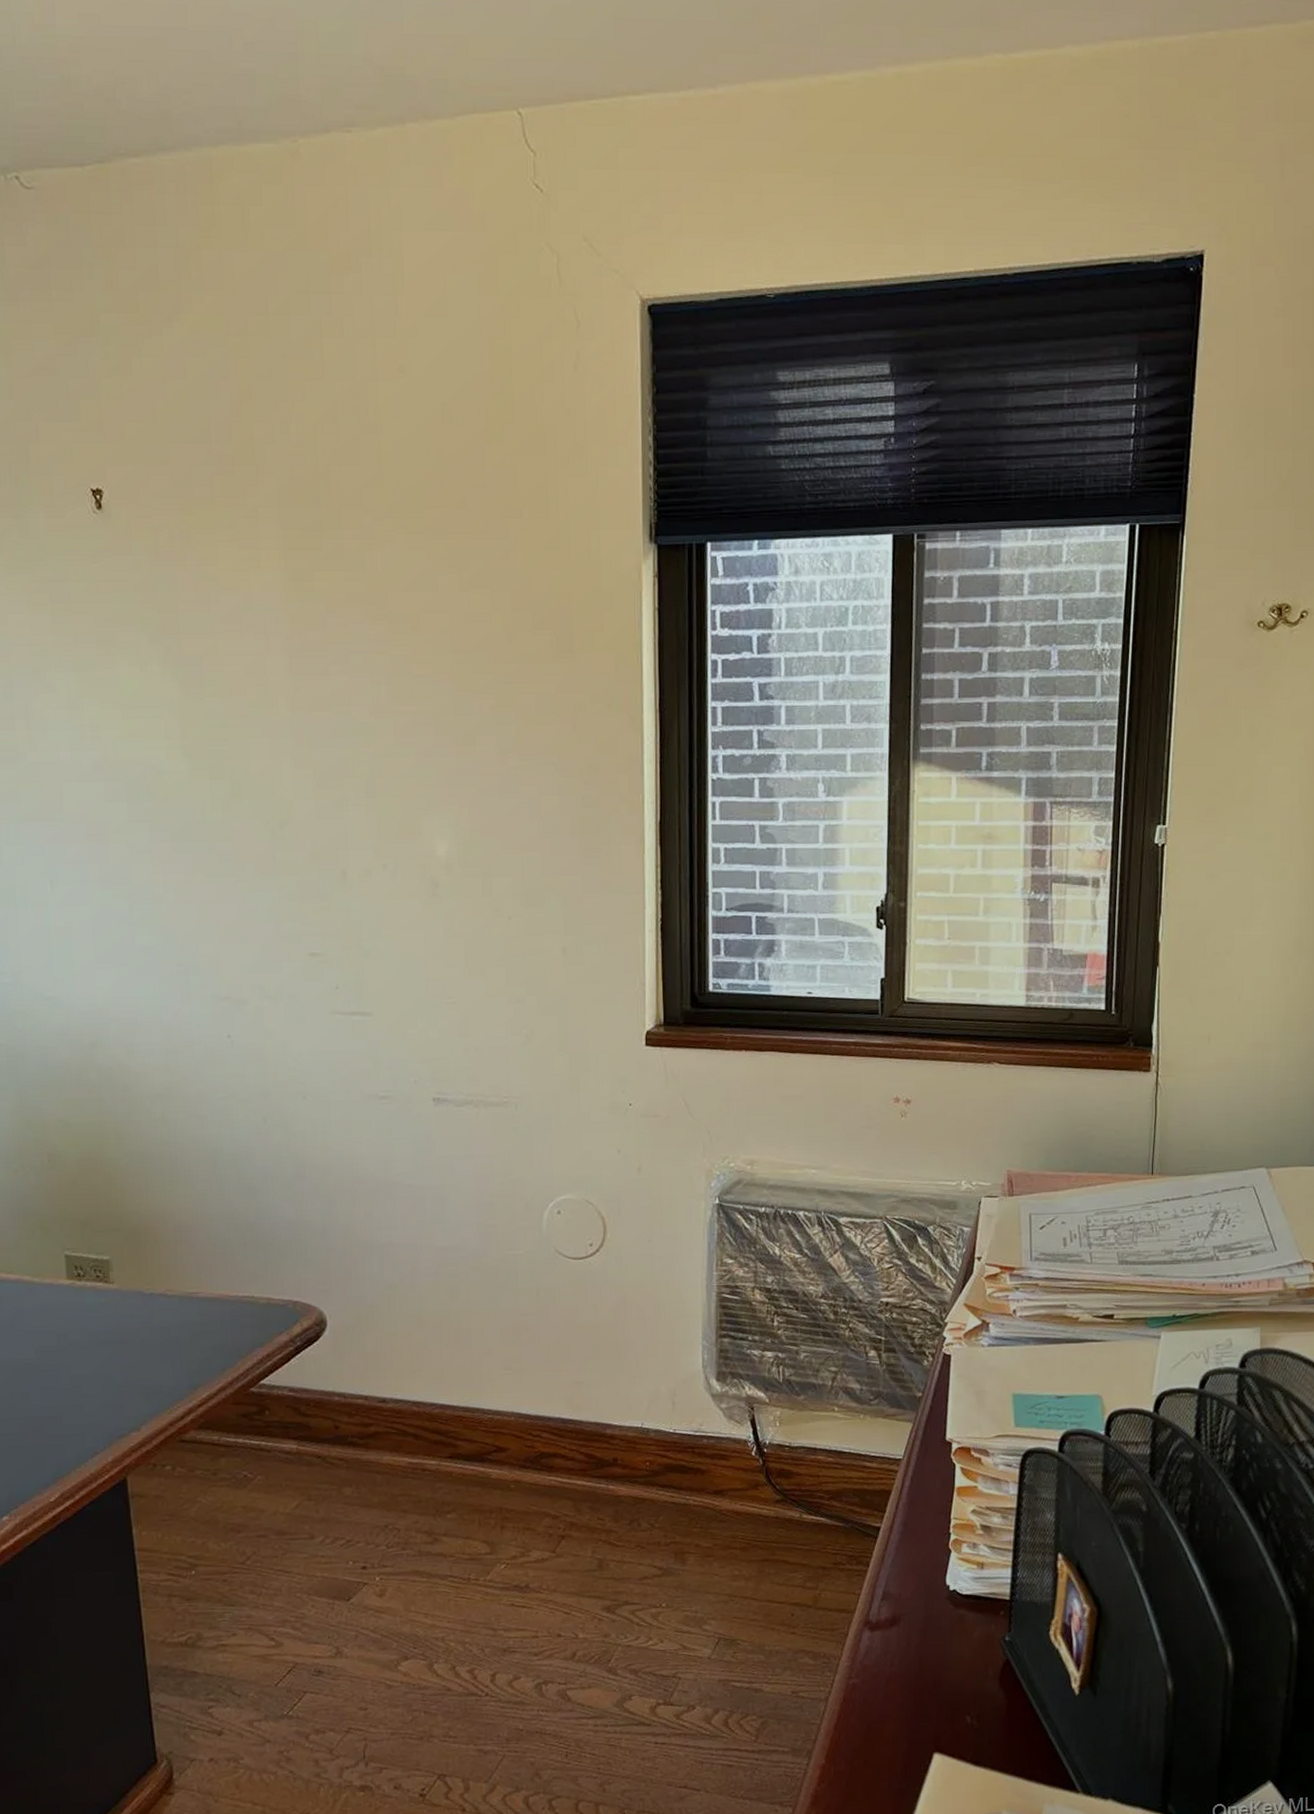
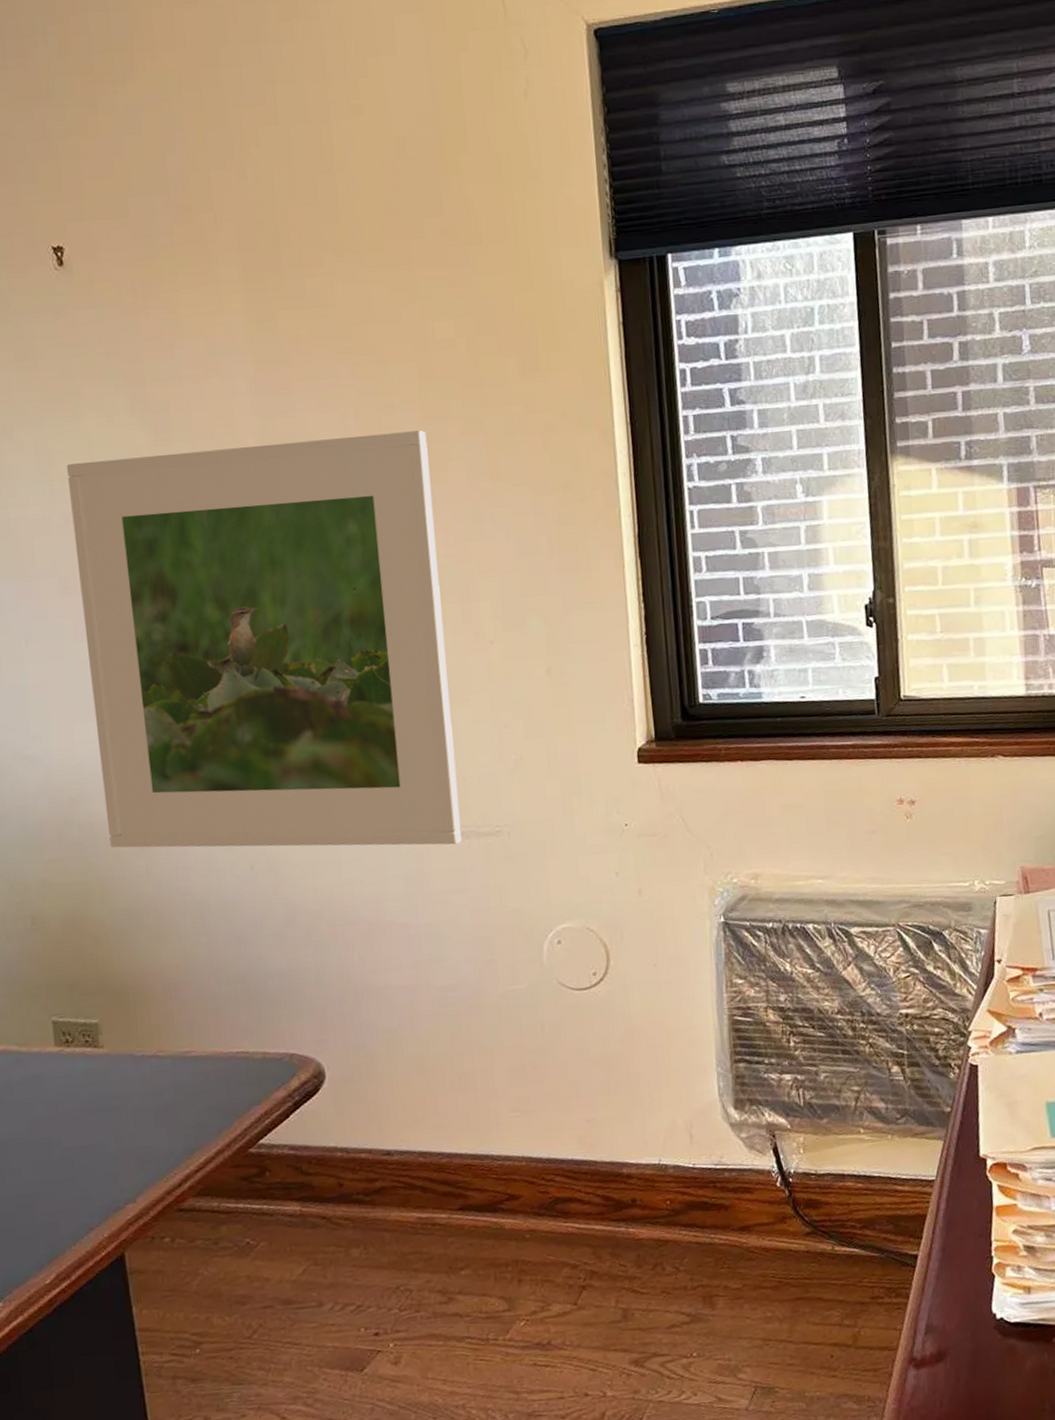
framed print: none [97,703,470,1112] -> present [66,430,462,848]

